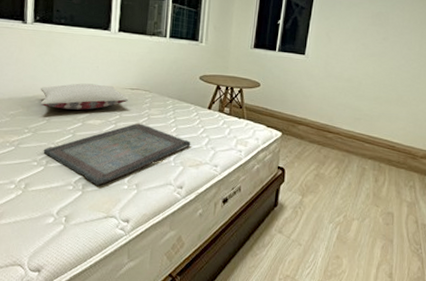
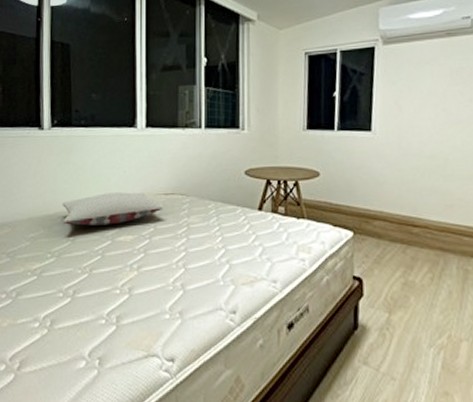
serving tray: present [43,122,191,185] -> none [69,234,242,316]

